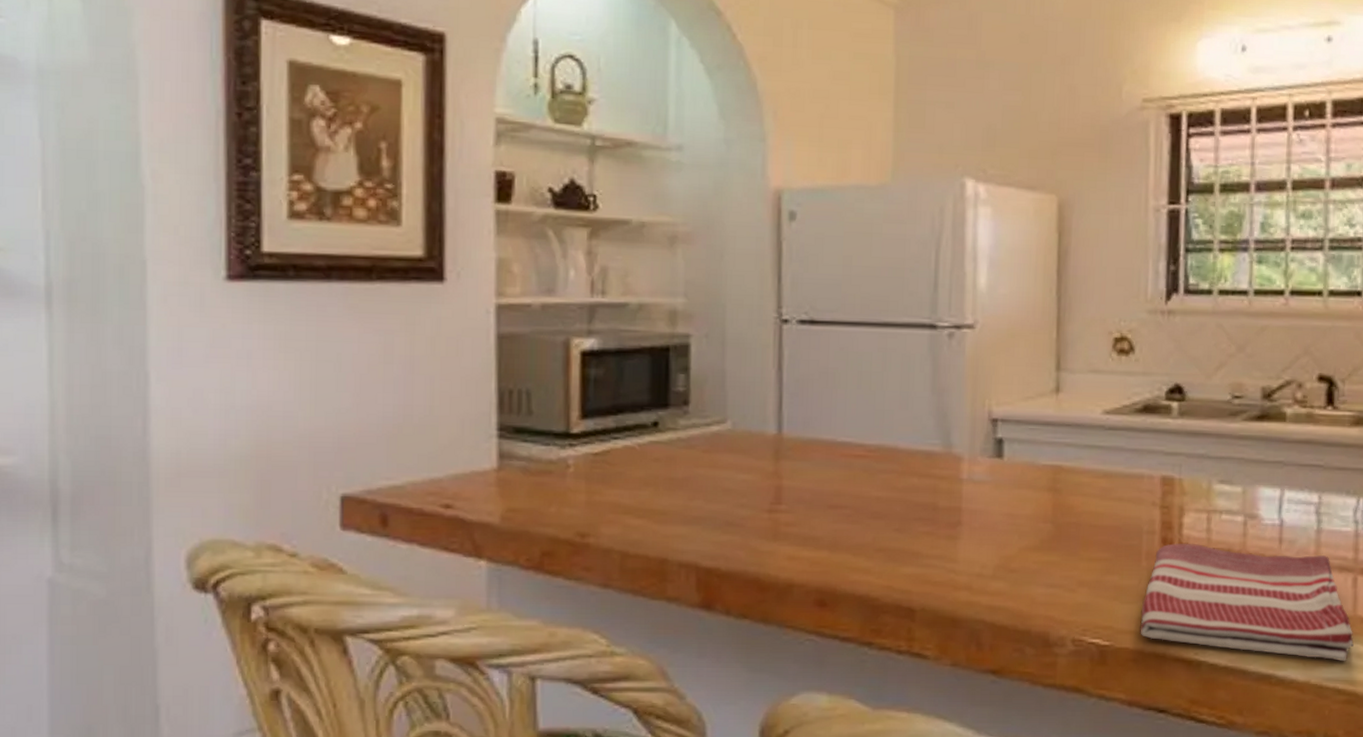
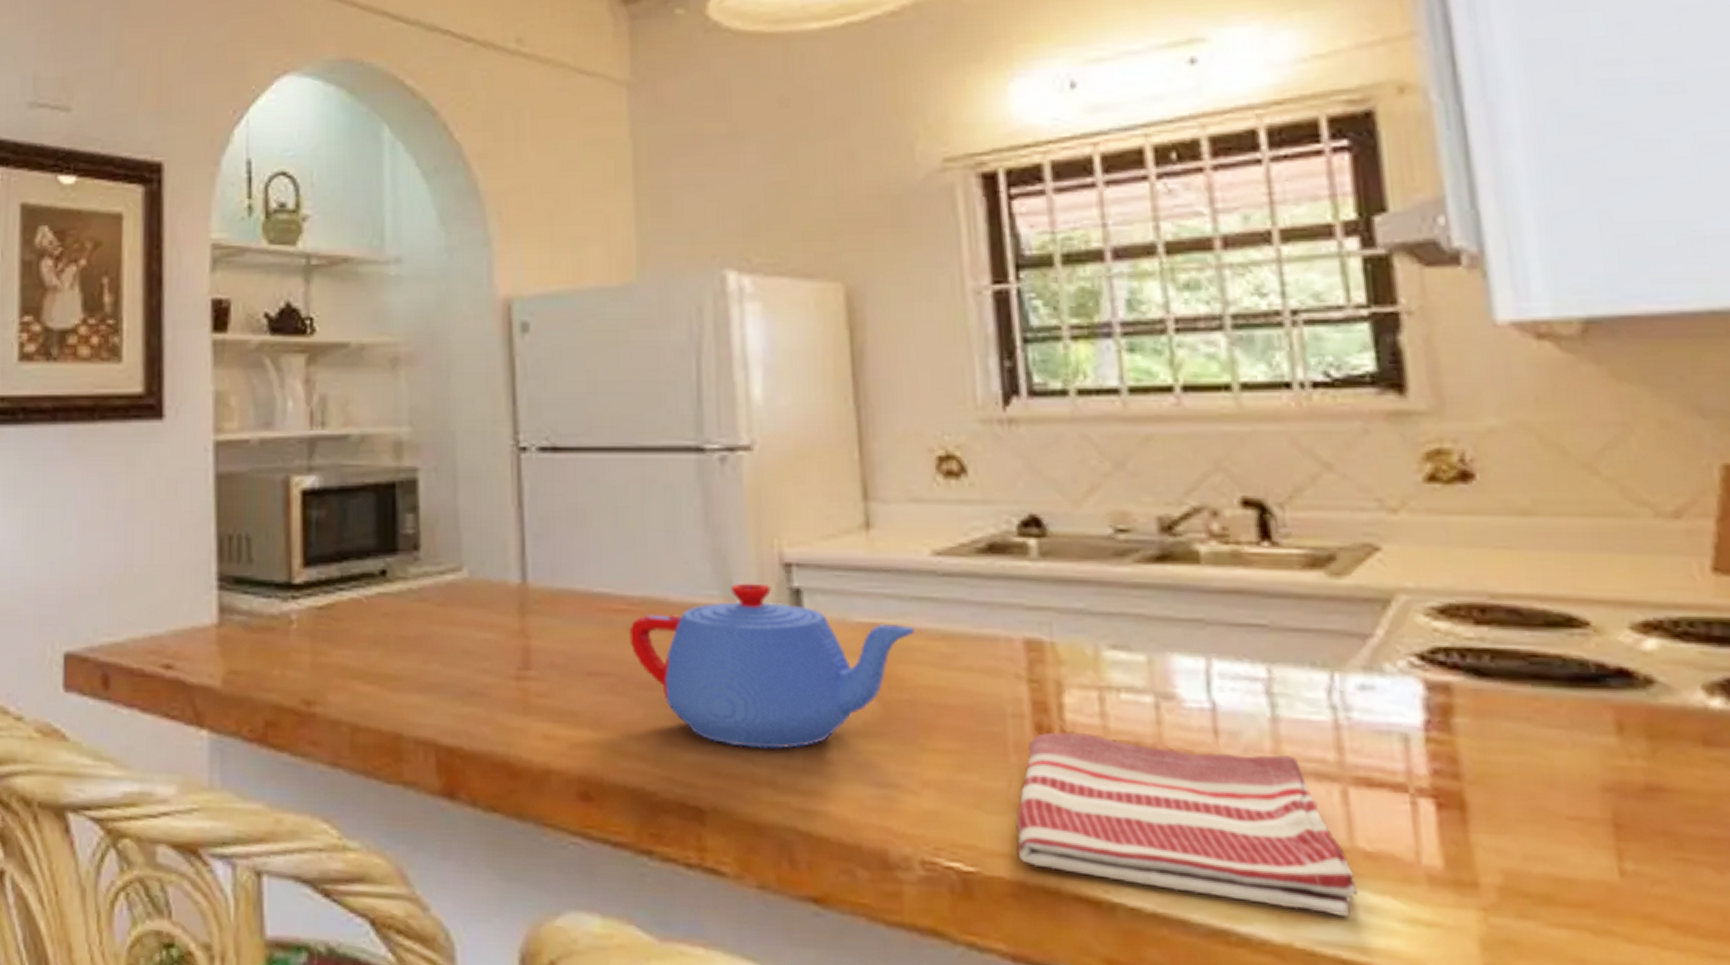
teapot: none [865,434,1084,562] -> present [629,583,914,749]

